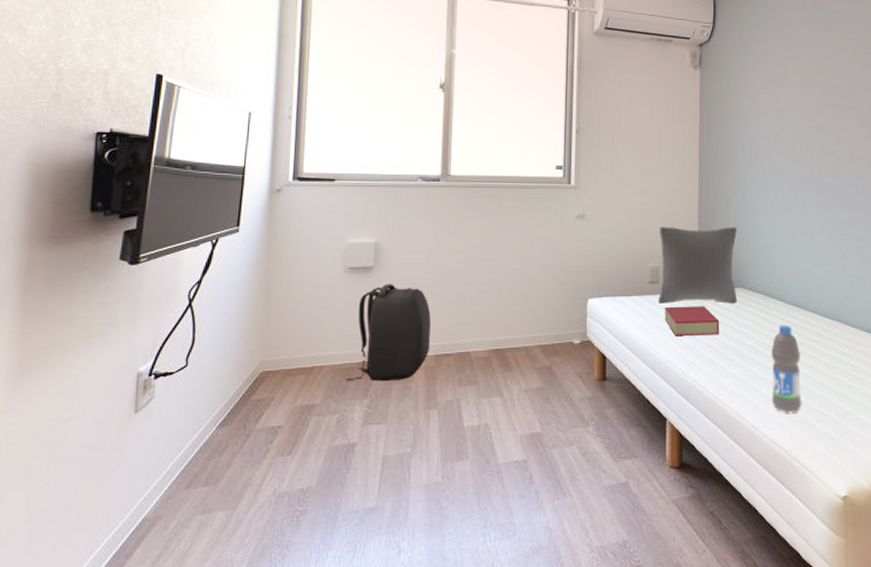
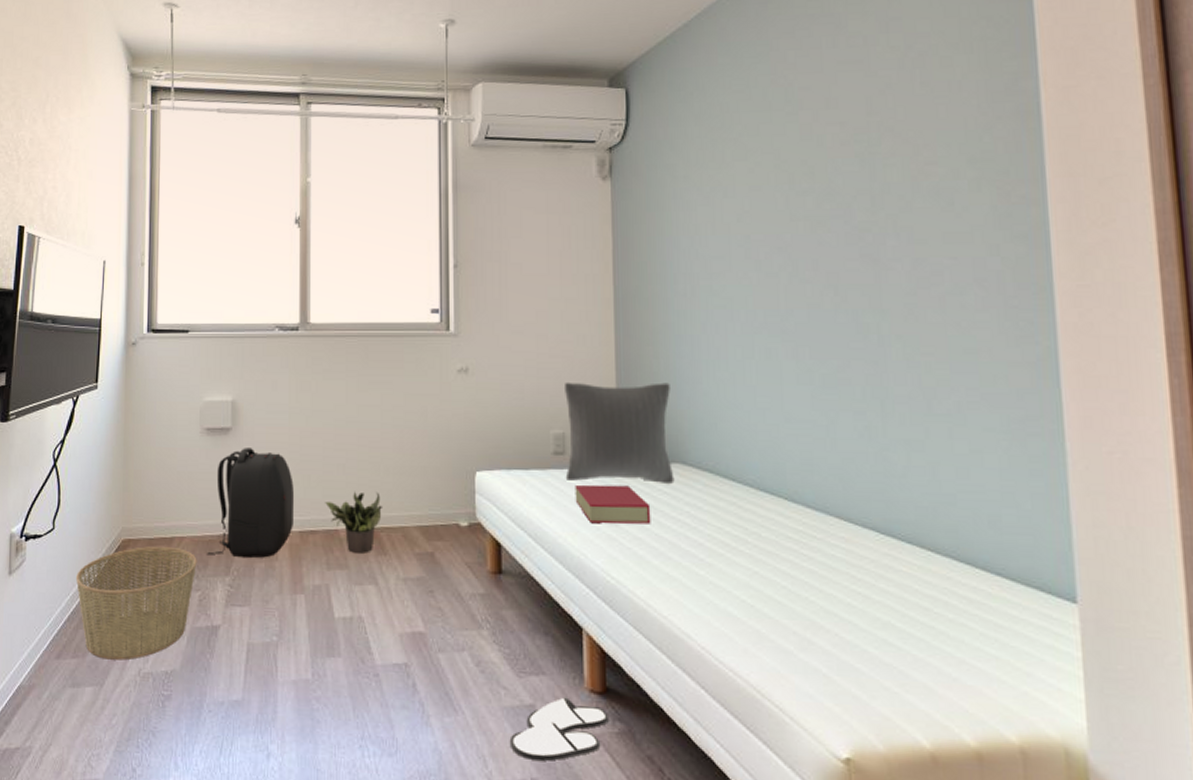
basket: none [210,375,336,484] -> present [76,546,197,660]
potted plant: none [459,318,510,371] -> present [325,491,384,553]
slippers: none [607,473,683,526] -> present [509,697,609,761]
water bottle: present [771,325,802,413] -> none [726,515,775,636]

